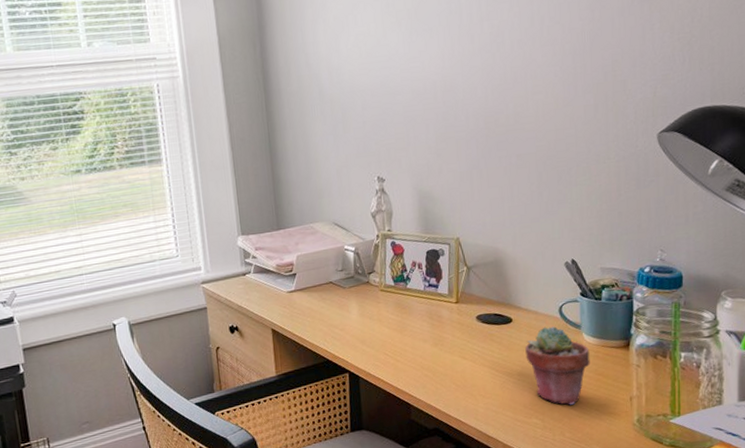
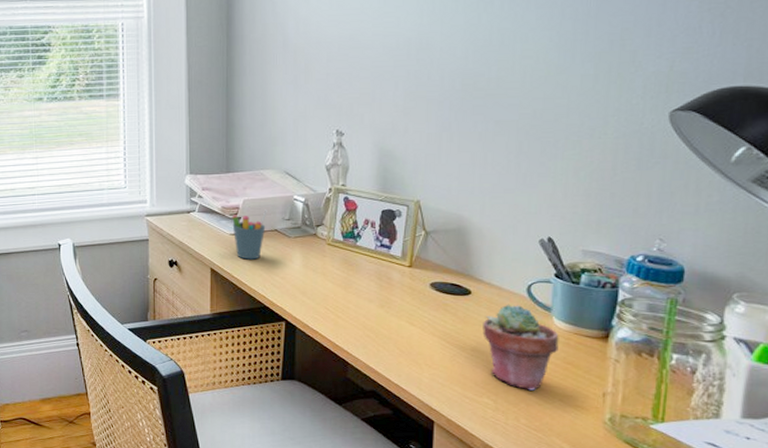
pen holder: none [286,263,321,316] -> present [231,209,267,260]

